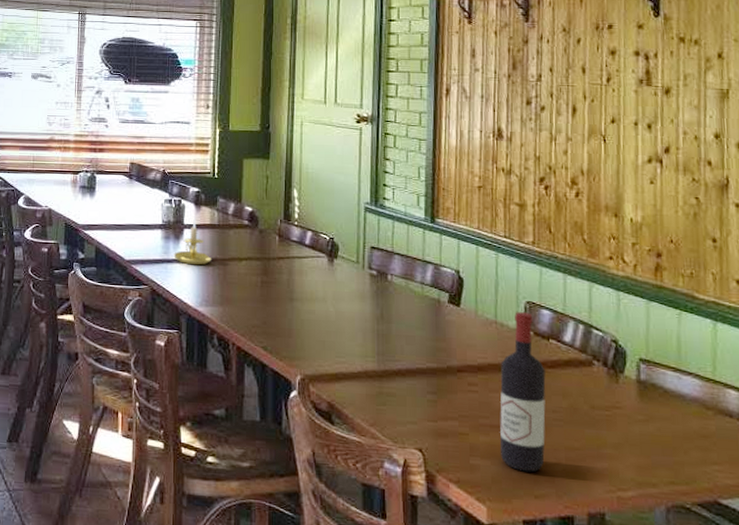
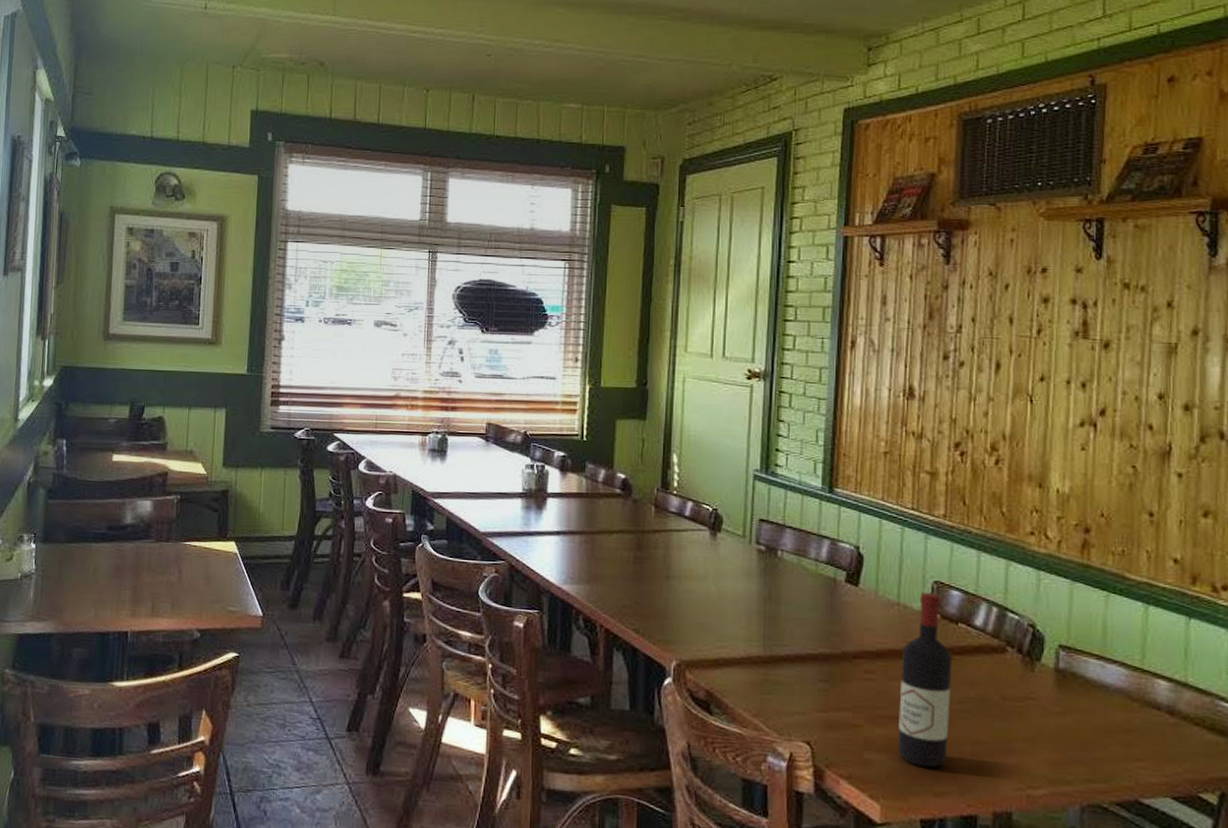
candle holder: present [174,216,211,266] -> none [535,483,578,539]

